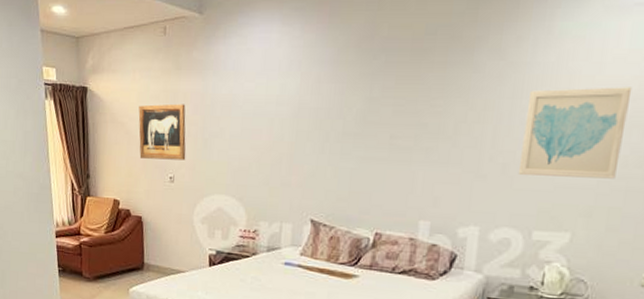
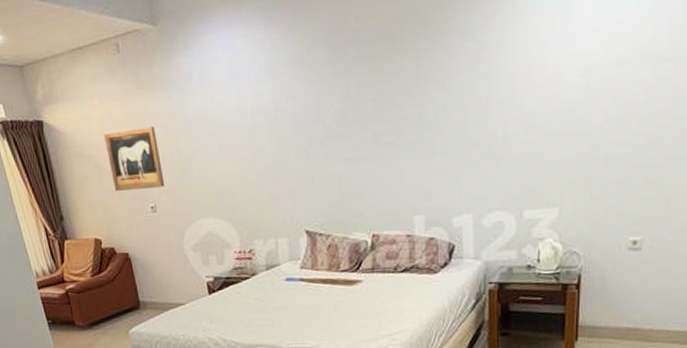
wall art: present [517,87,633,179] -> none [502,54,600,156]

